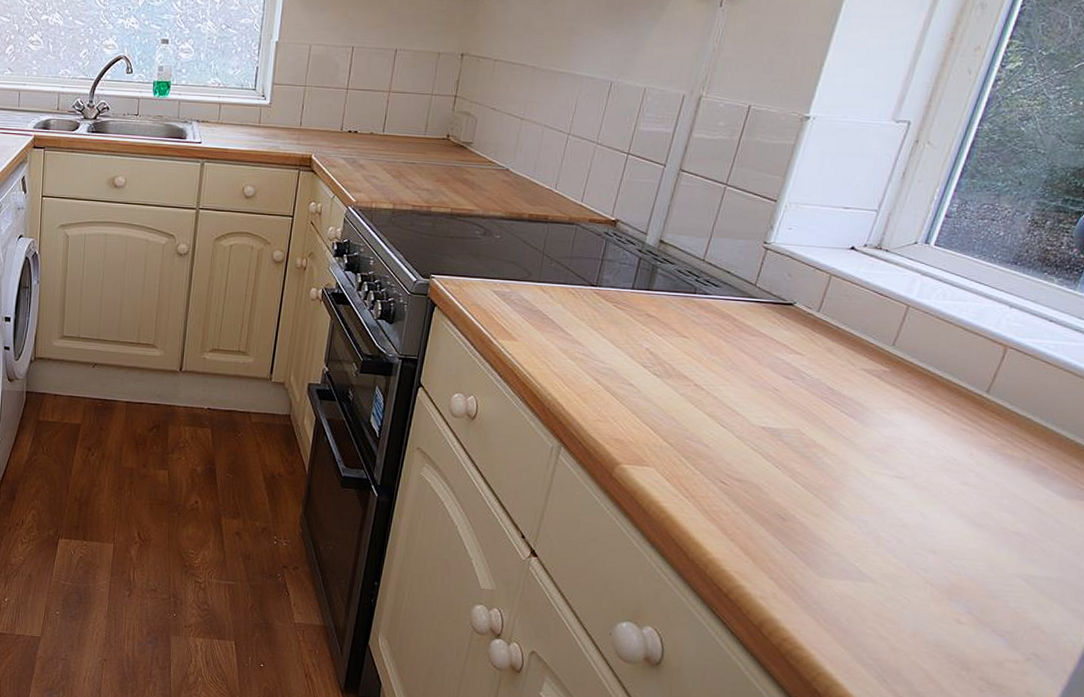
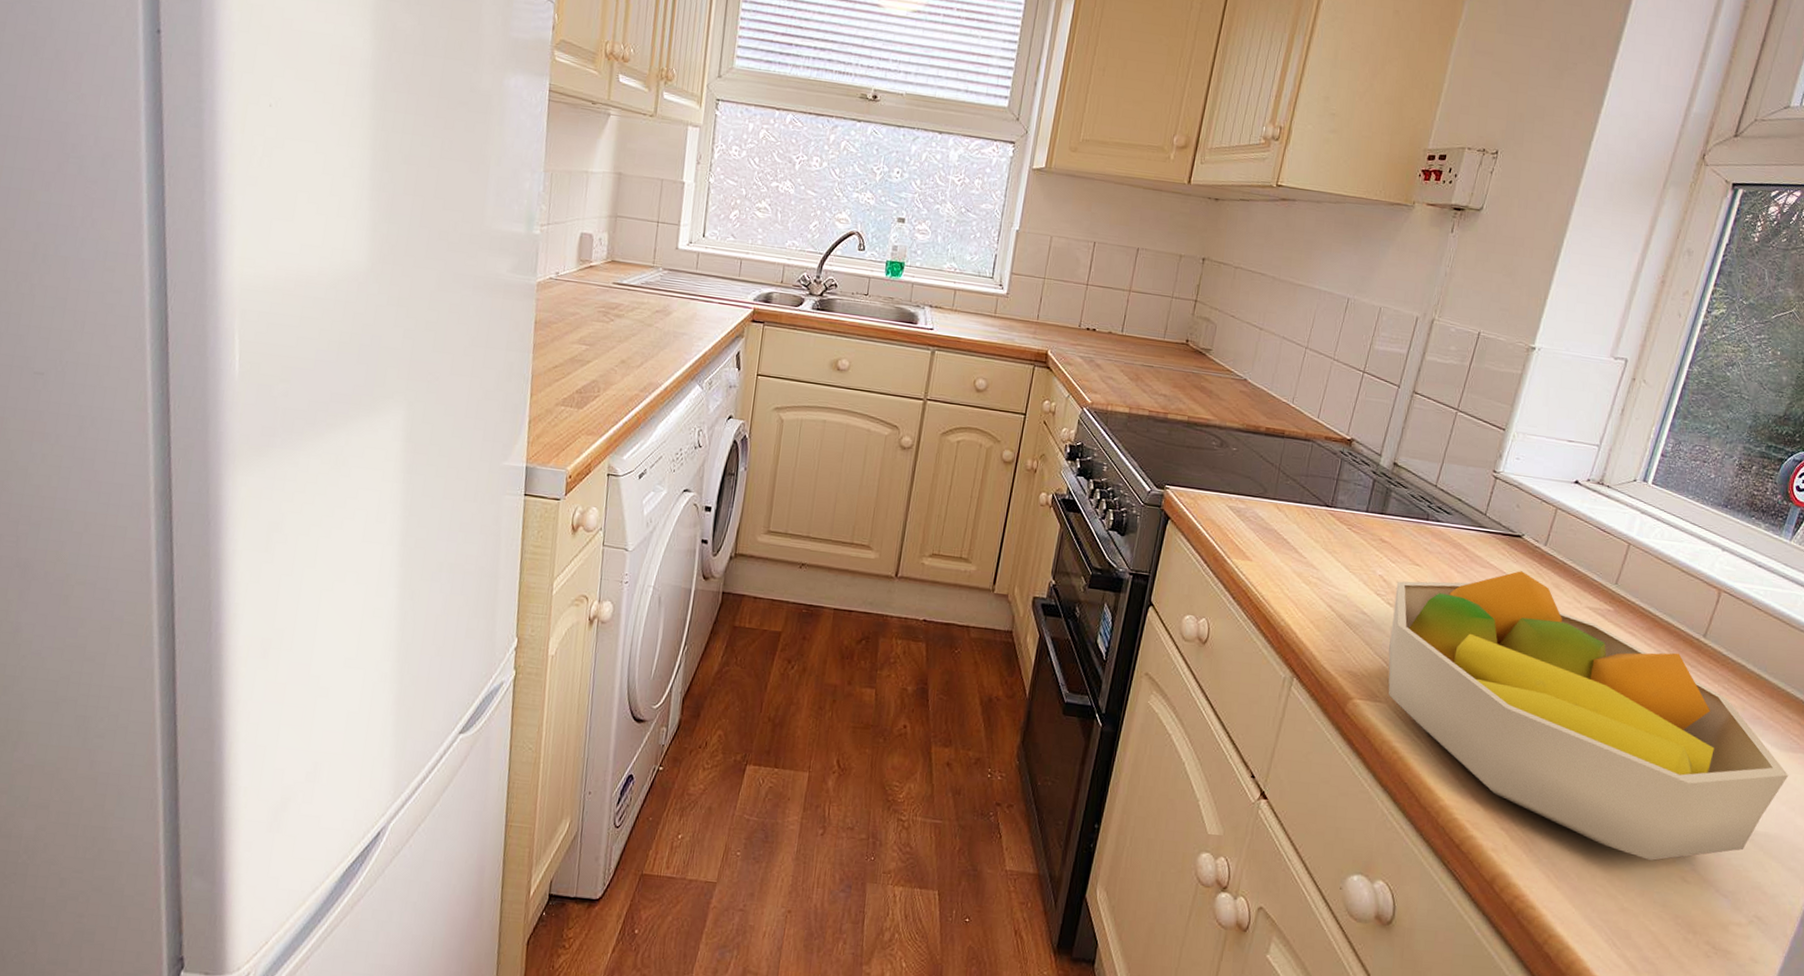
fruit bowl: none [655,337,1075,604] -> present [1388,571,1789,861]

